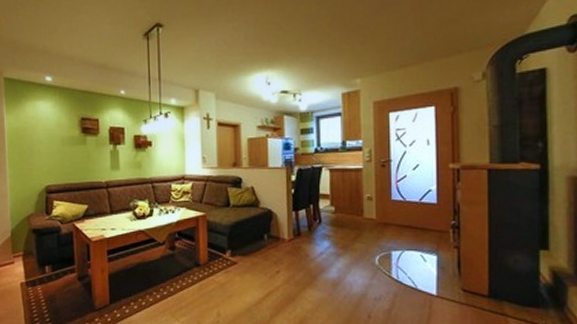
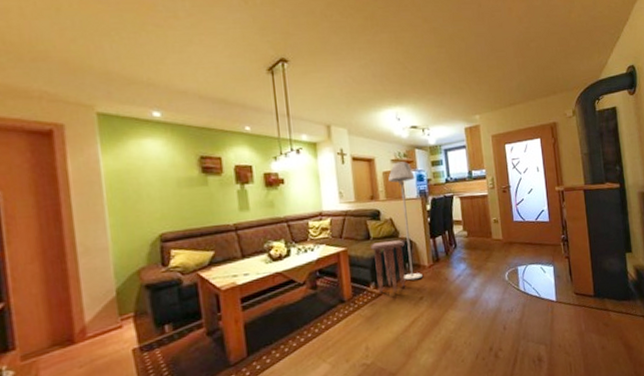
side table: none [230,210,265,264] -> present [371,240,406,293]
floor lamp: none [253,128,282,253] -> present [388,161,423,281]

